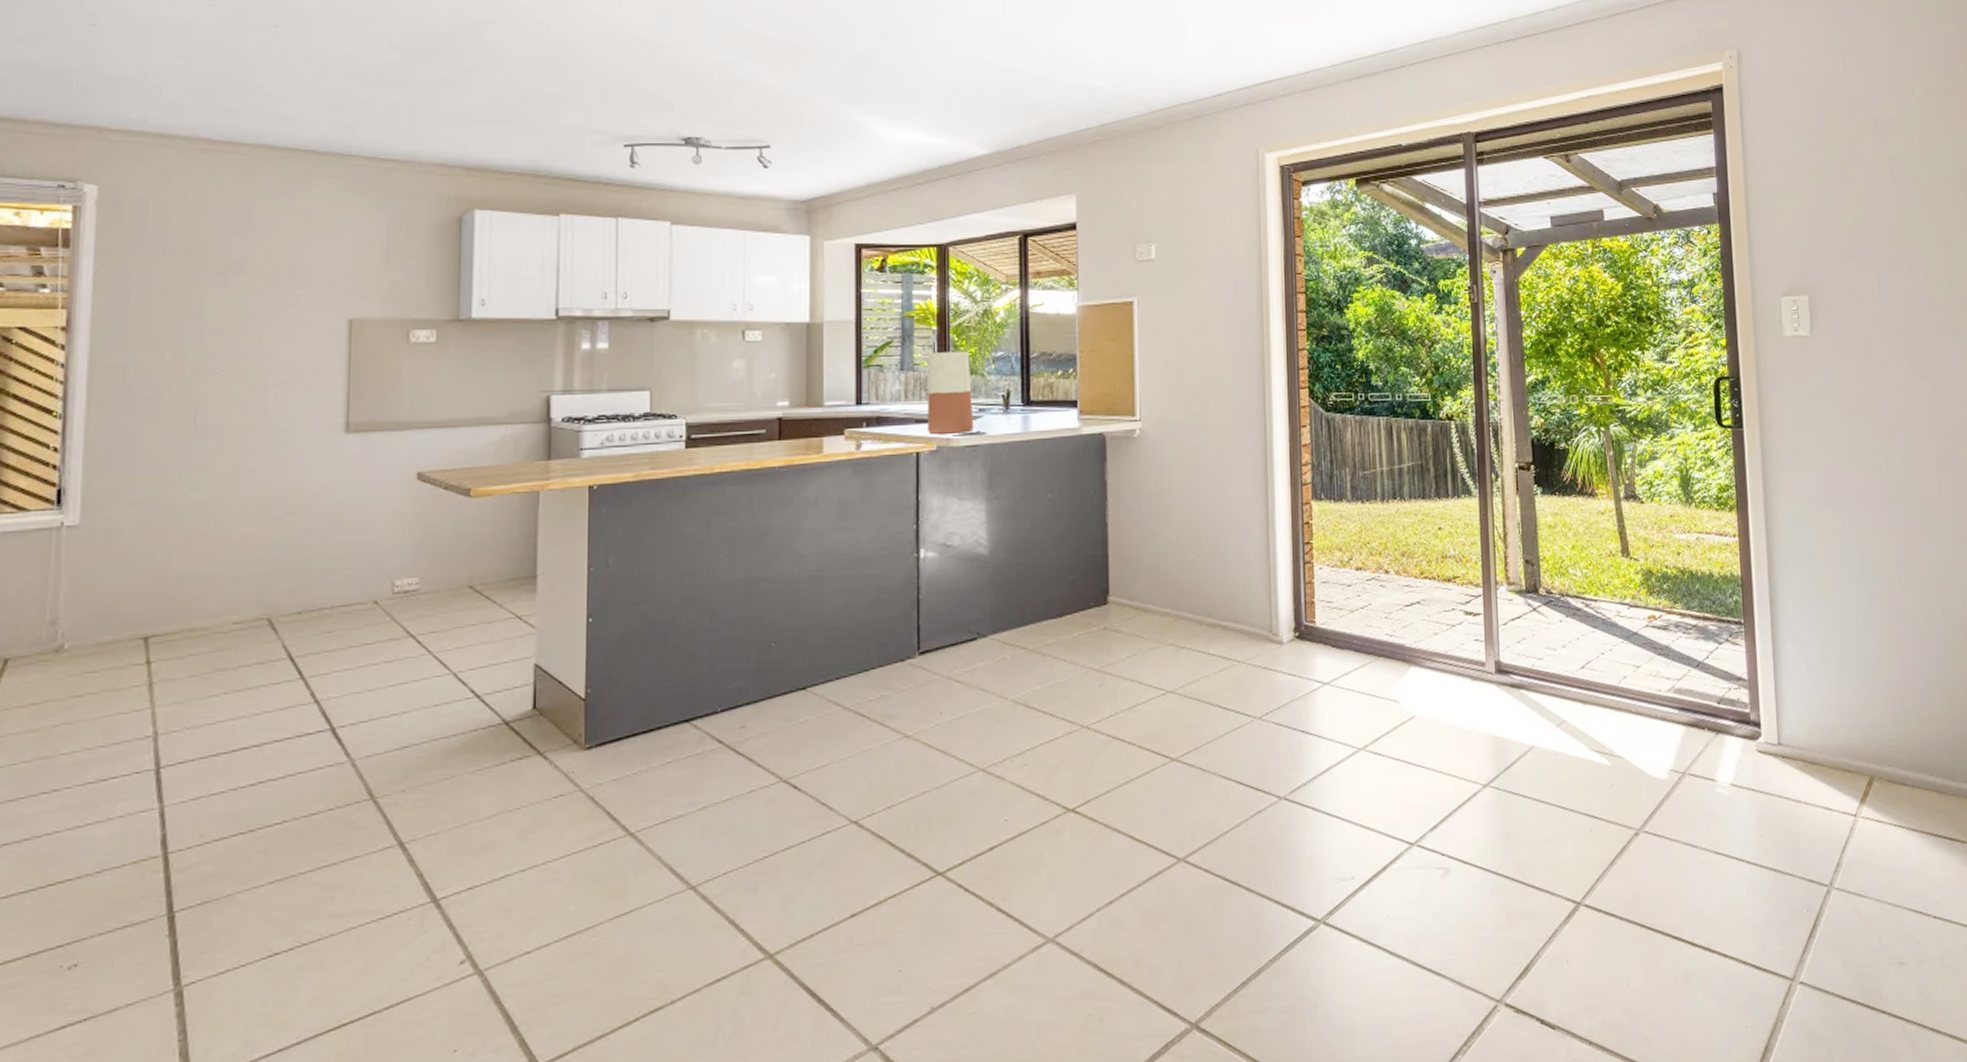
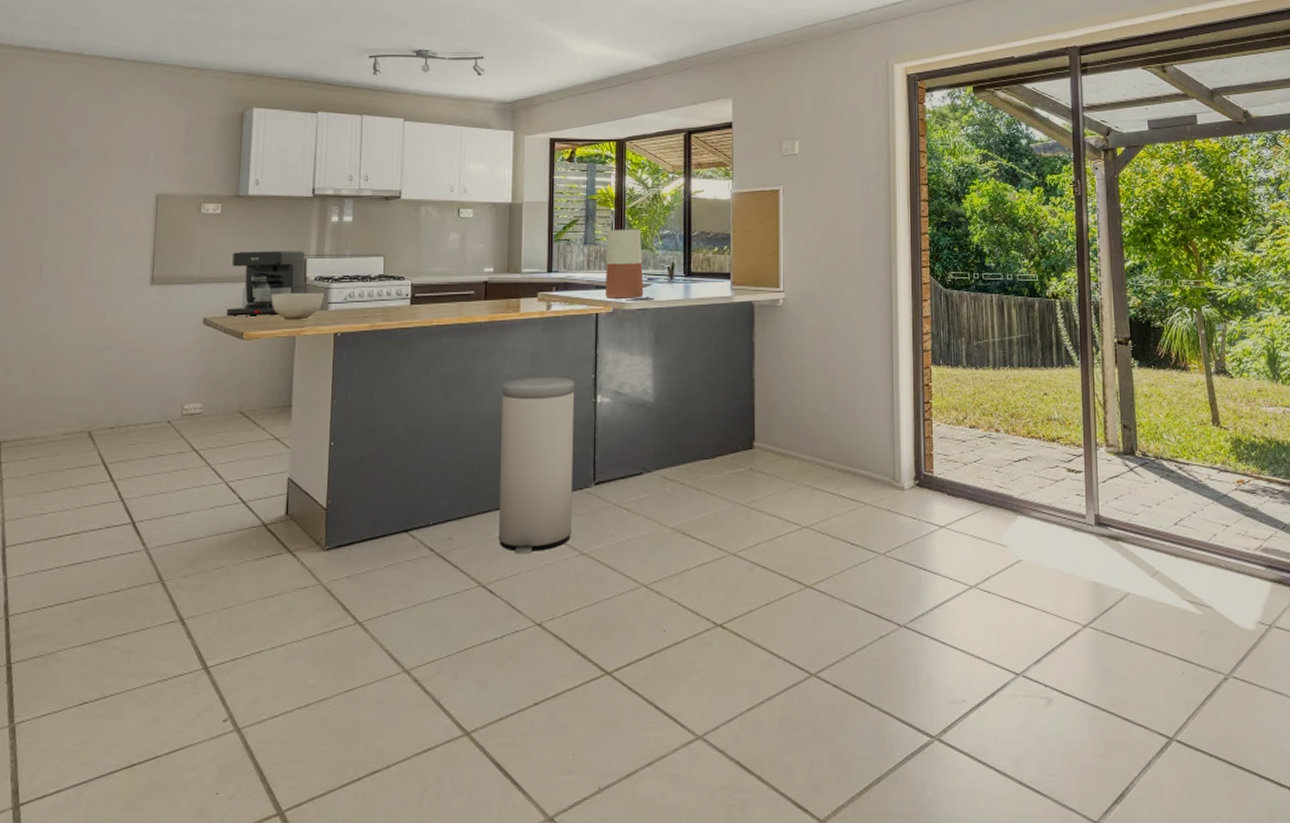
coffee maker: none [446,386,550,471] -> present [226,251,305,318]
bowl: none [505,436,576,470] -> present [271,292,325,319]
pedal bin: none [802,529,893,742] -> present [499,376,575,554]

